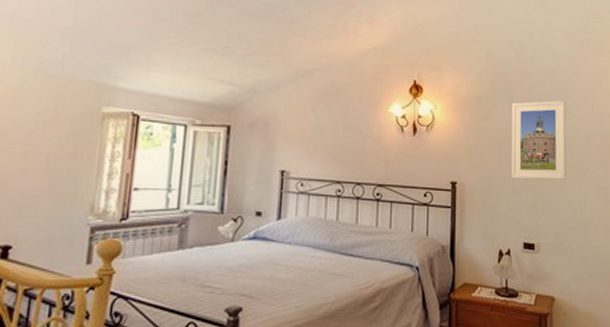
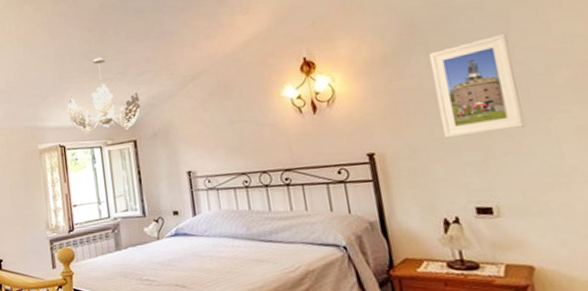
chandelier: none [152,23,244,112] -> present [67,57,141,135]

